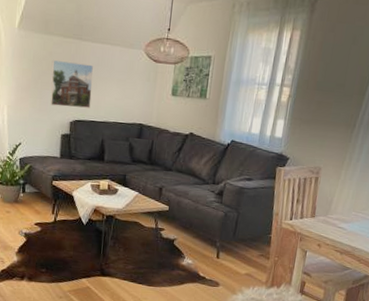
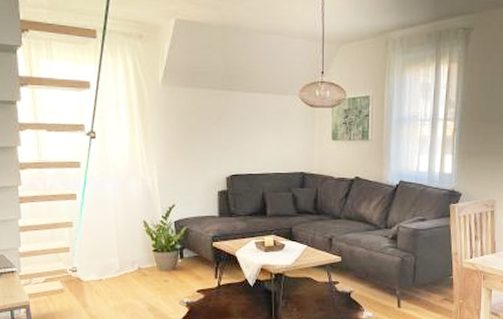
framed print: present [49,59,93,108] -> none [201,113,247,162]

